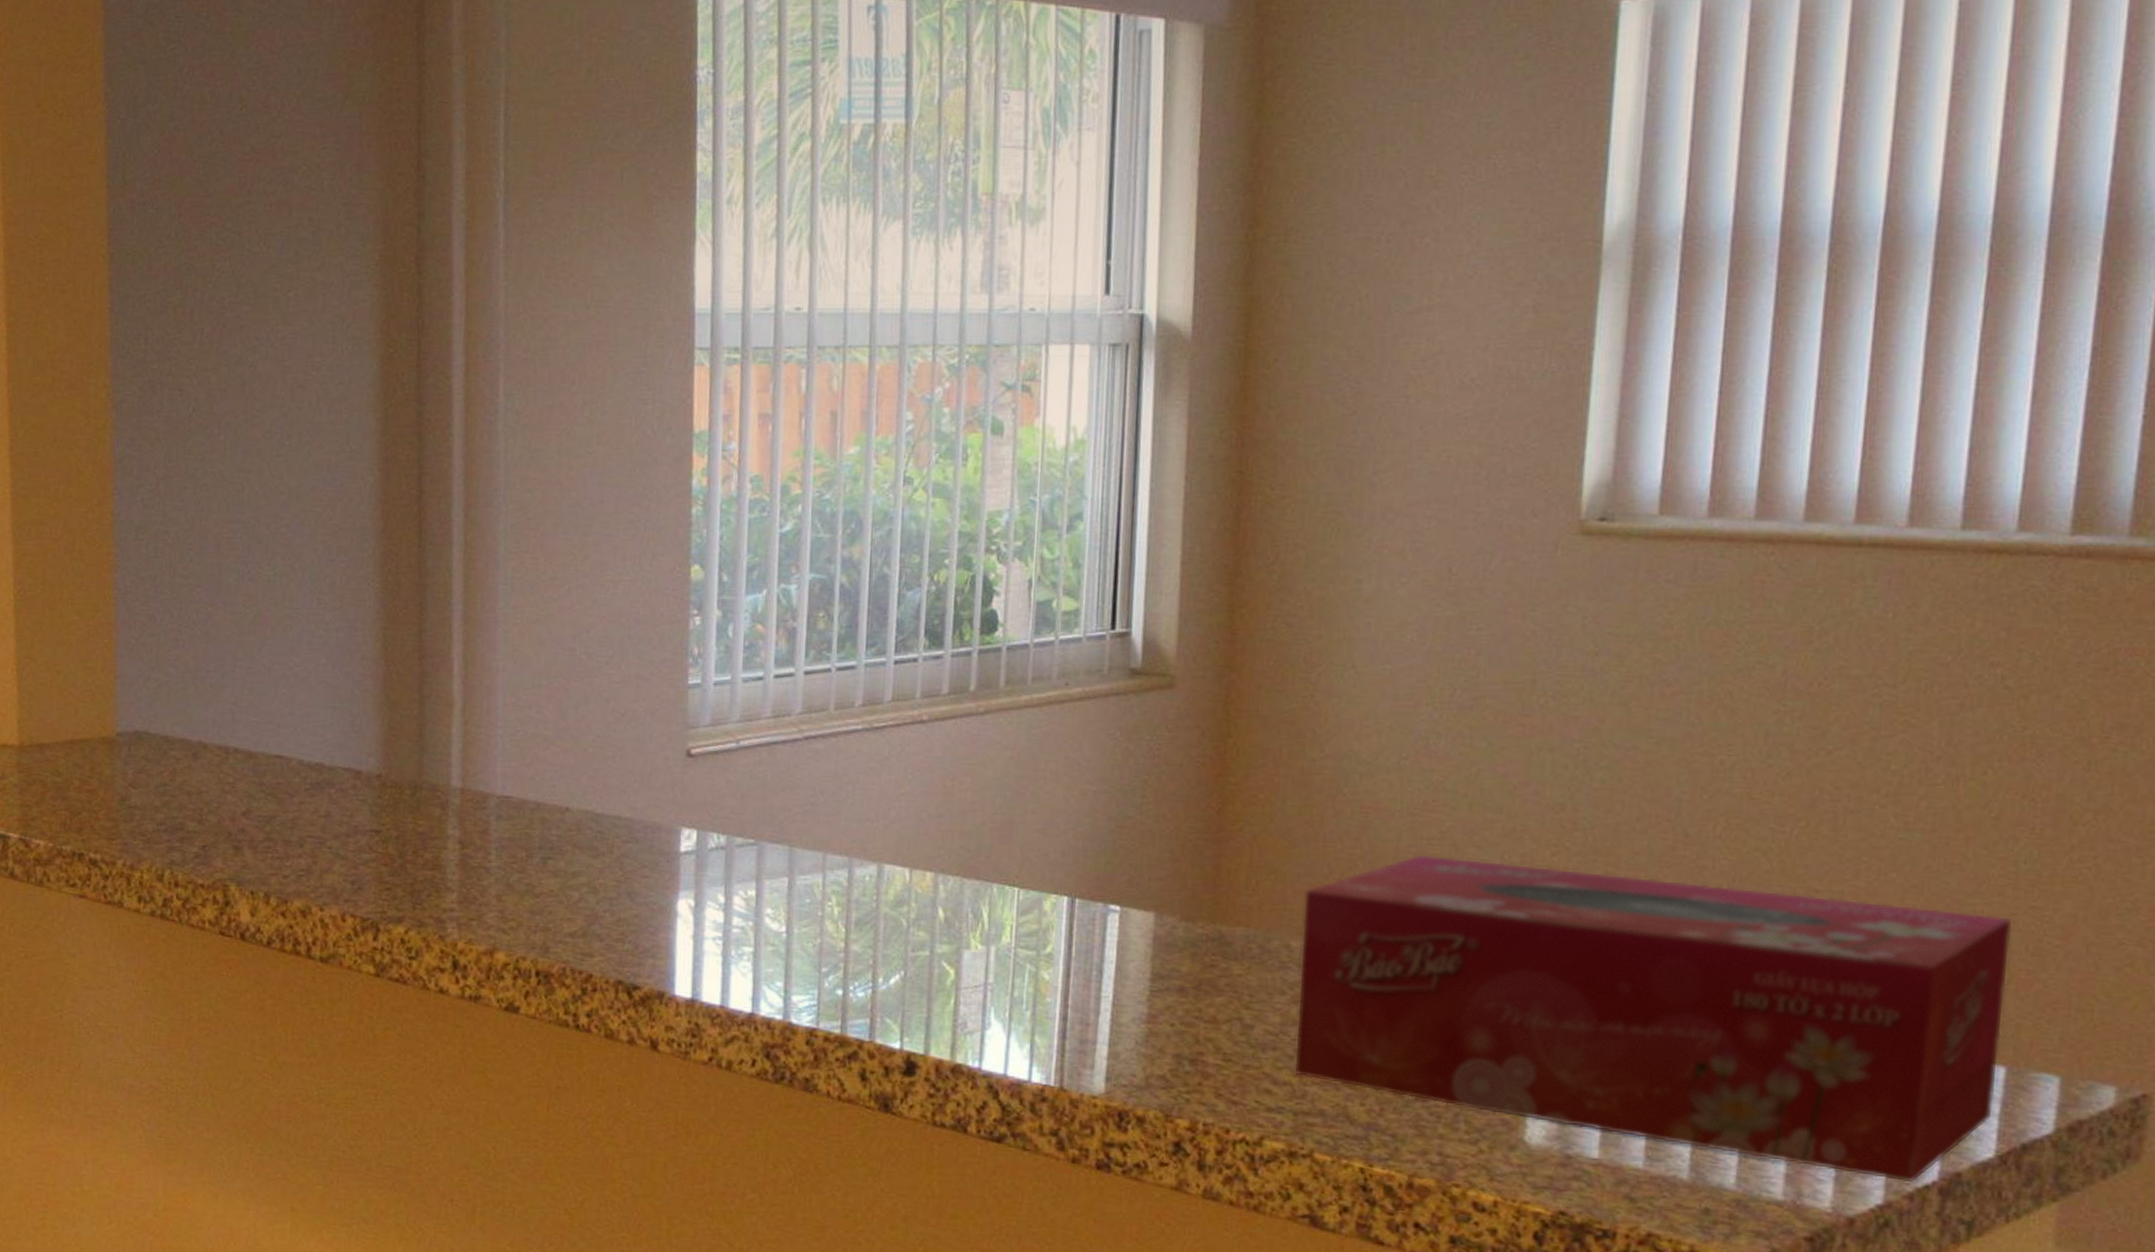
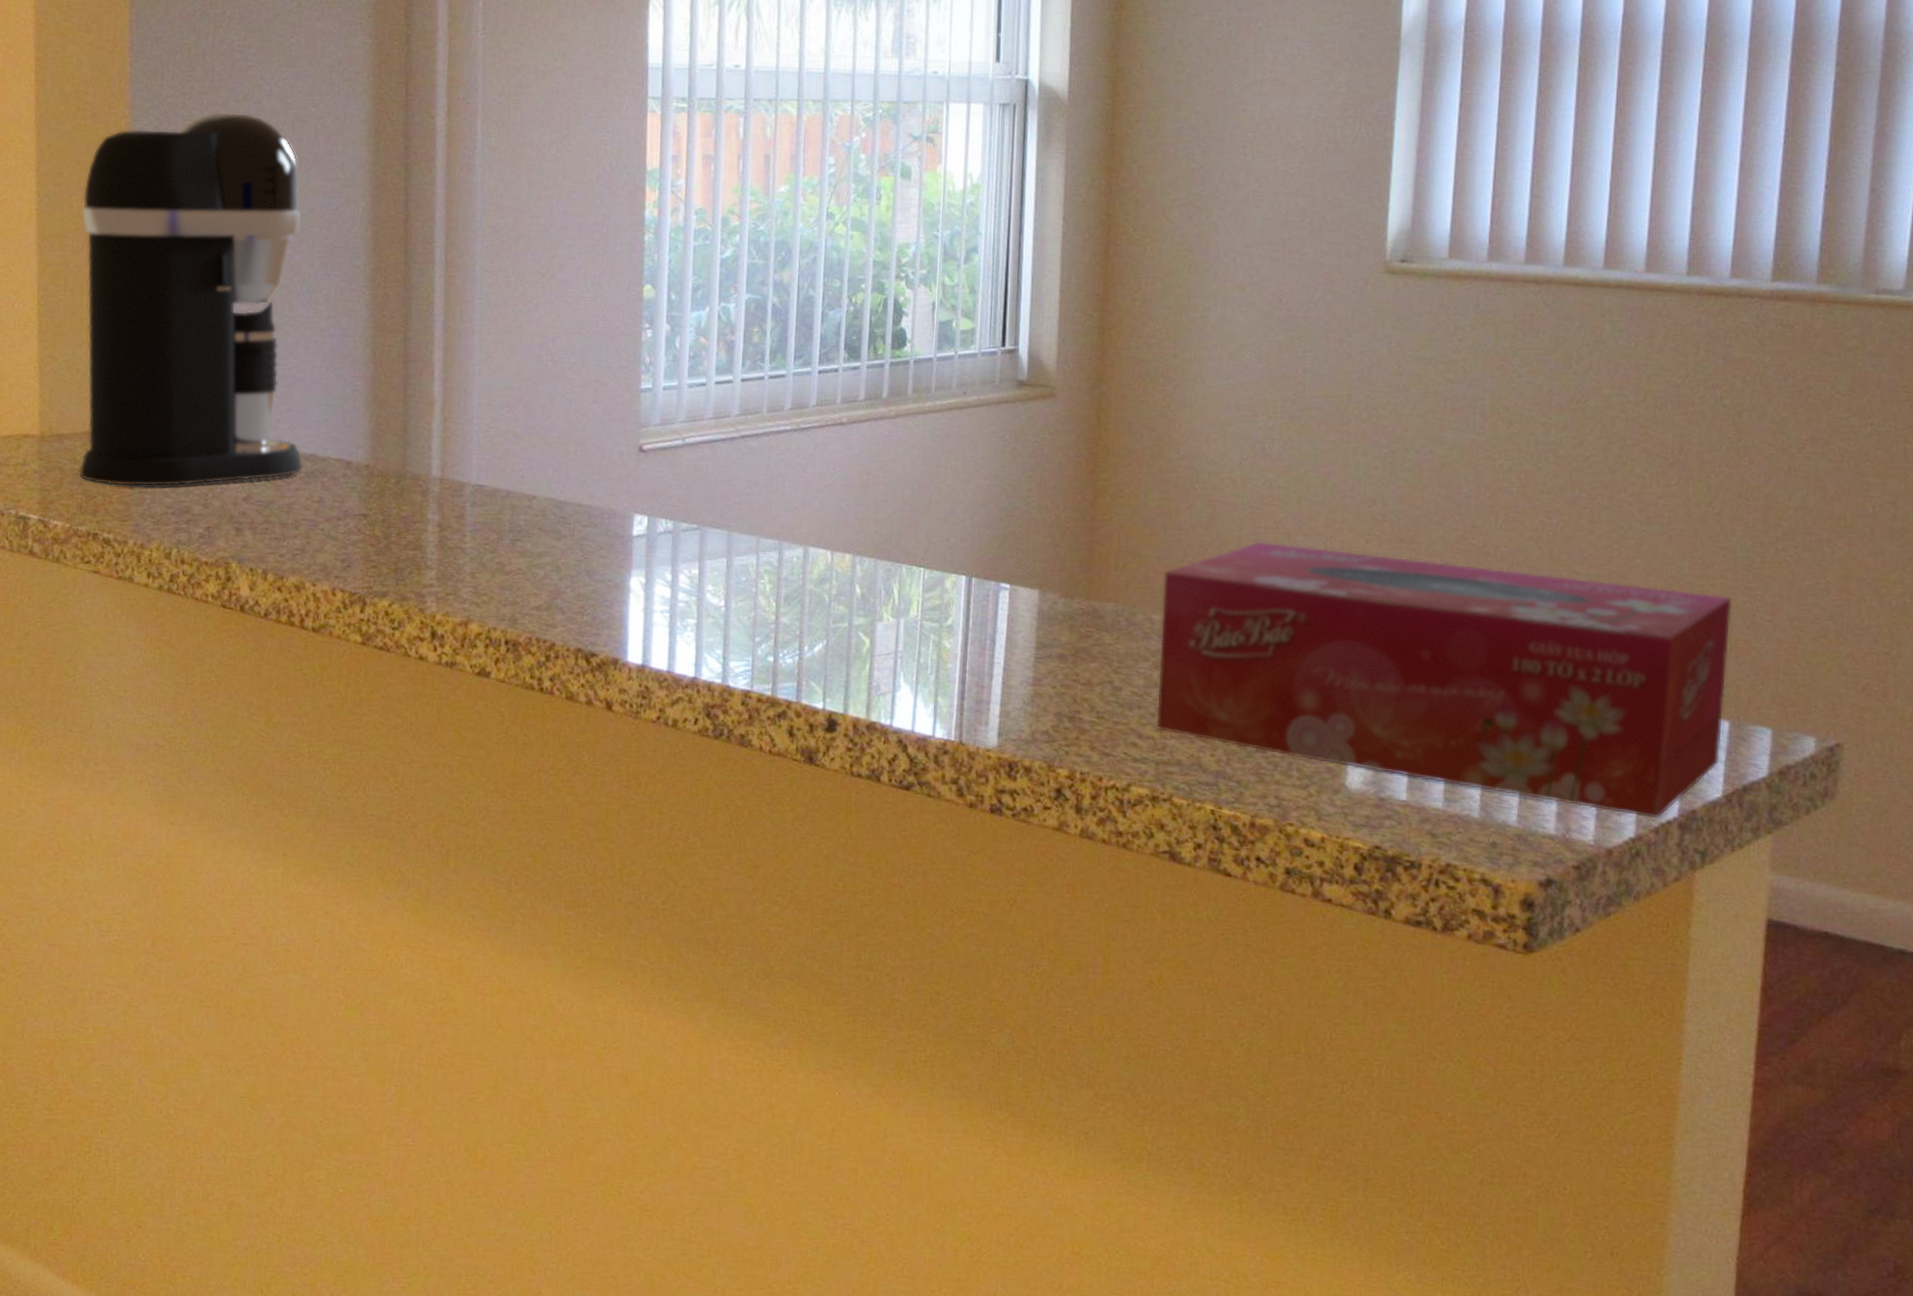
coffee maker: none [59,379,308,802] -> present [79,112,303,487]

